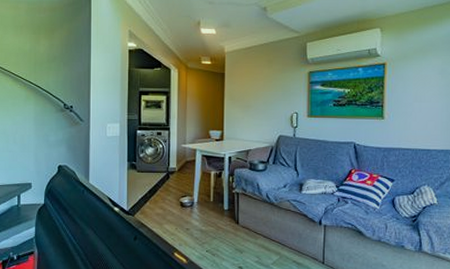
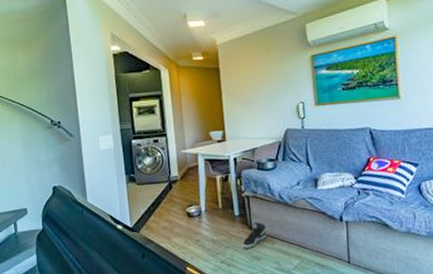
sneaker: none [228,217,251,241] -> present [242,221,267,248]

